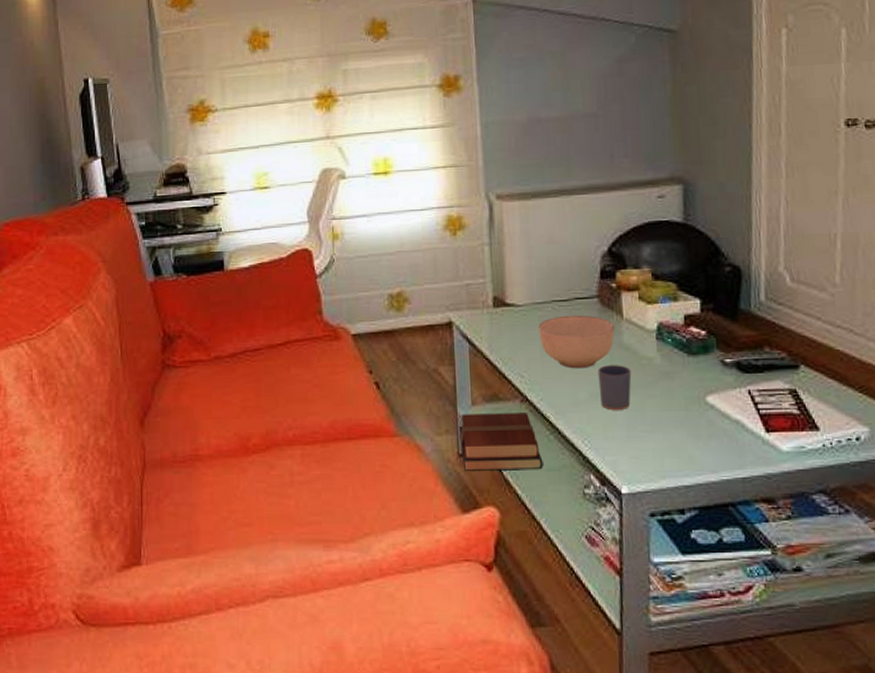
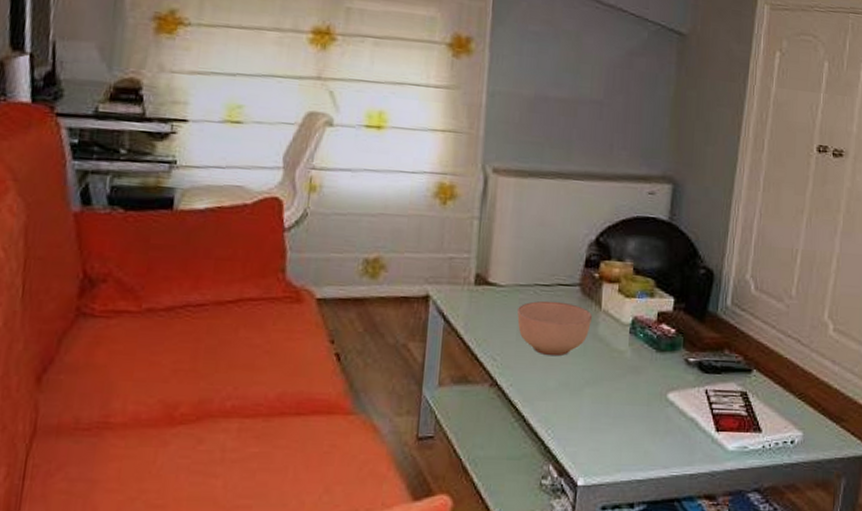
books: present [458,413,543,472] -> none [420,394,504,458]
mug: present [598,365,632,410] -> none [568,355,602,401]

